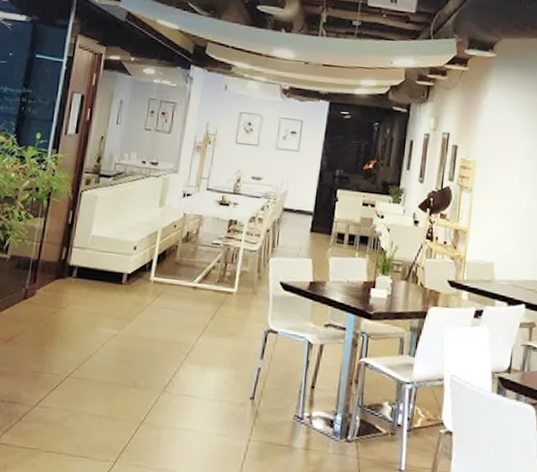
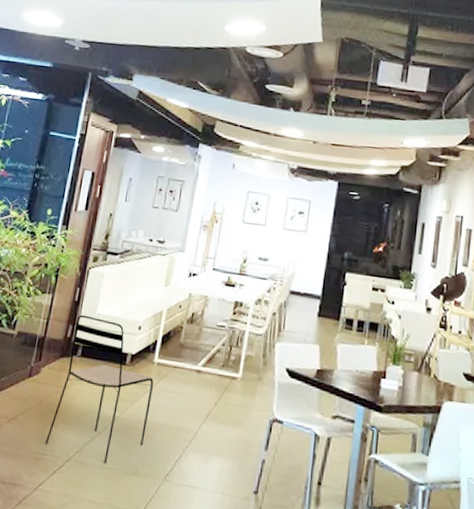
dining chair: none [43,237,151,378] -> present [45,314,154,463]

